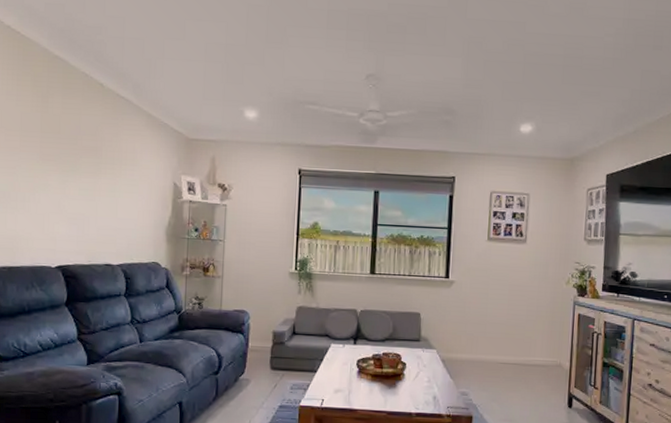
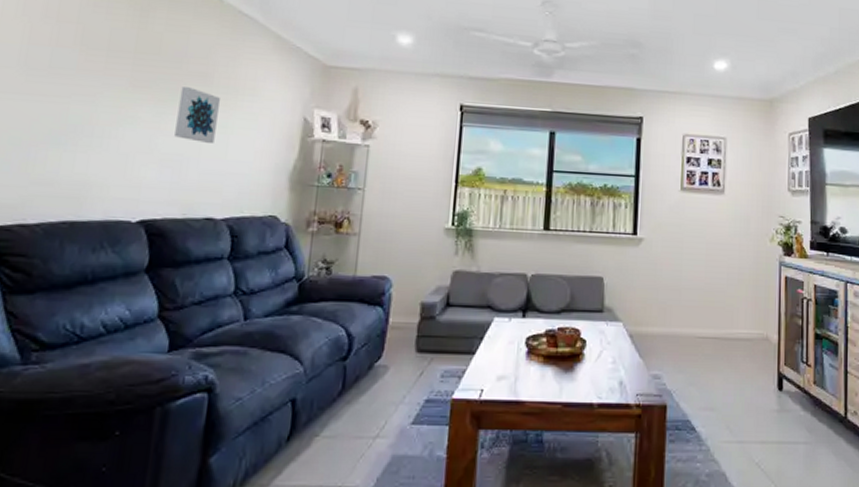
wall art: none [77,159,109,205] -> present [174,87,221,143]

